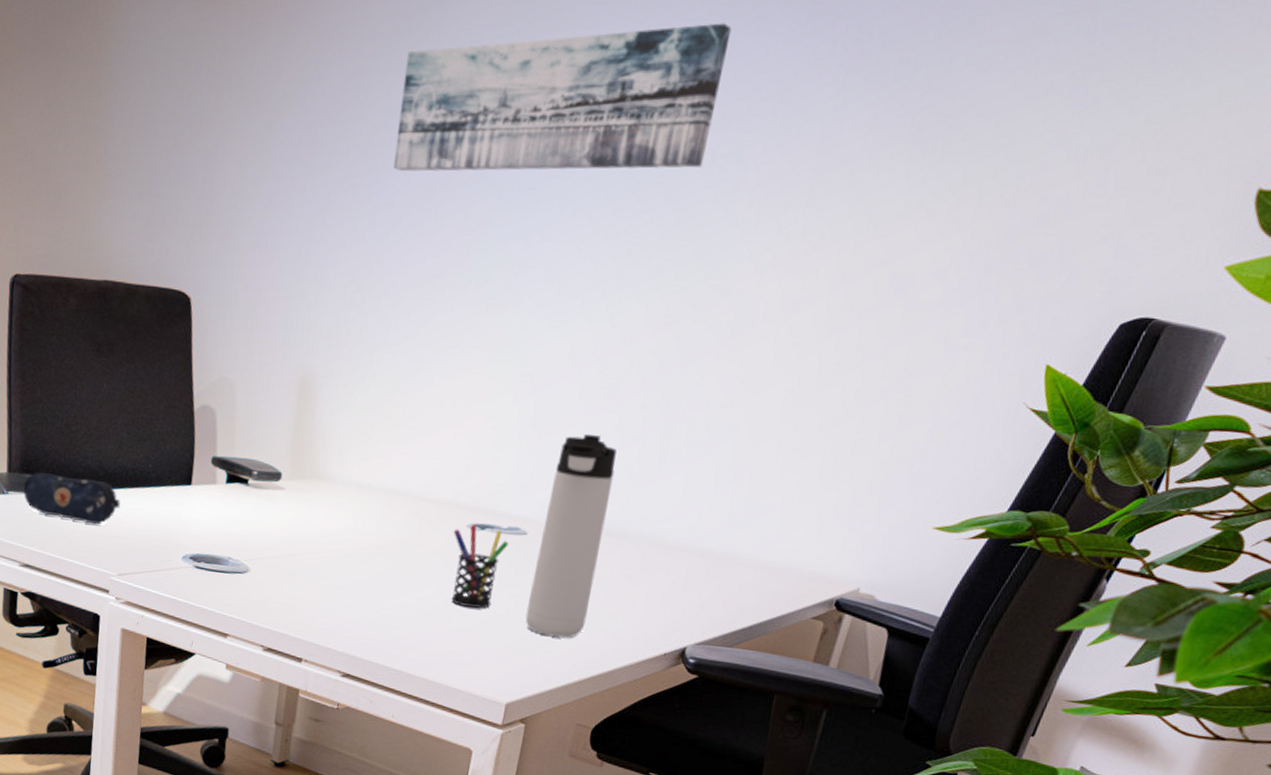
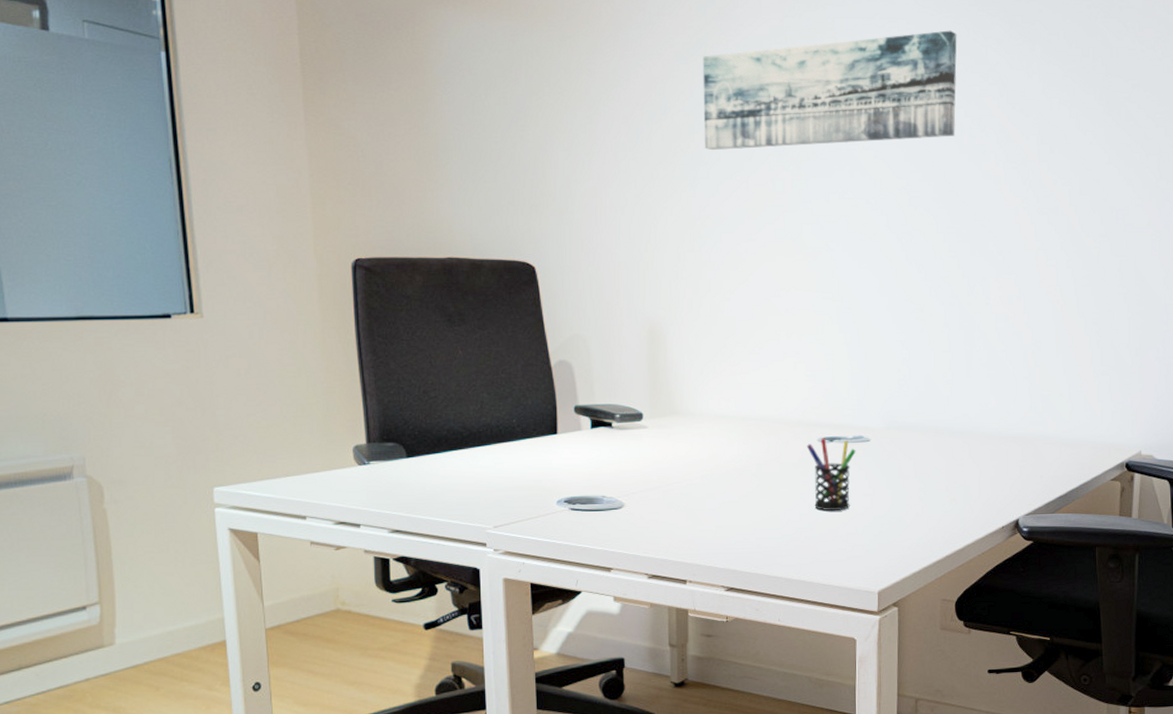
pencil case: present [23,472,120,525] -> none [385,439,488,483]
thermos bottle: present [525,434,617,638] -> none [881,352,933,526]

